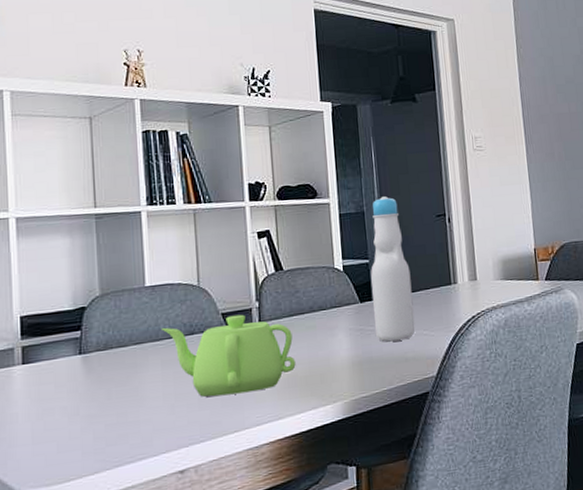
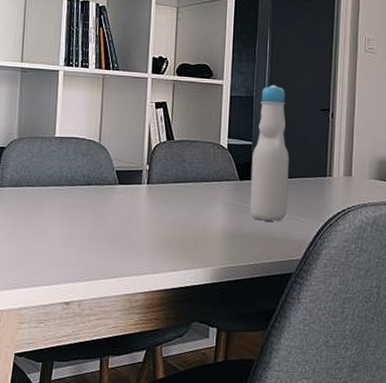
teapot: present [162,314,296,397] -> none [64,174,175,245]

